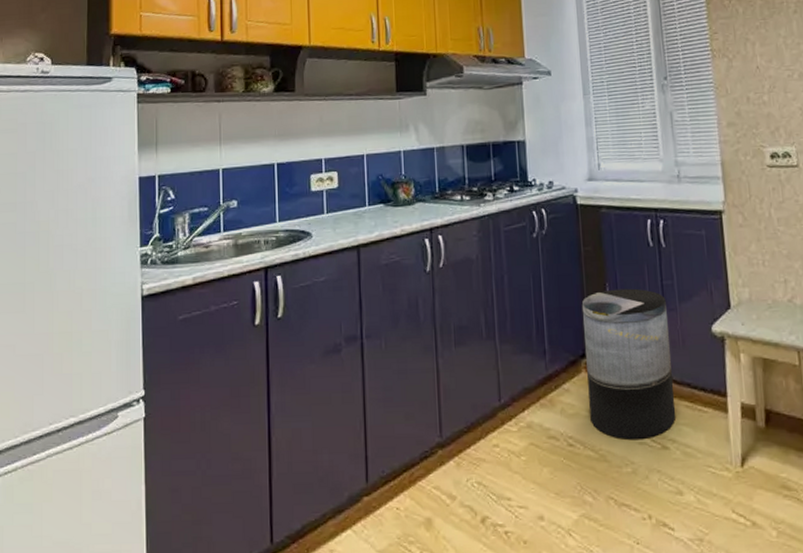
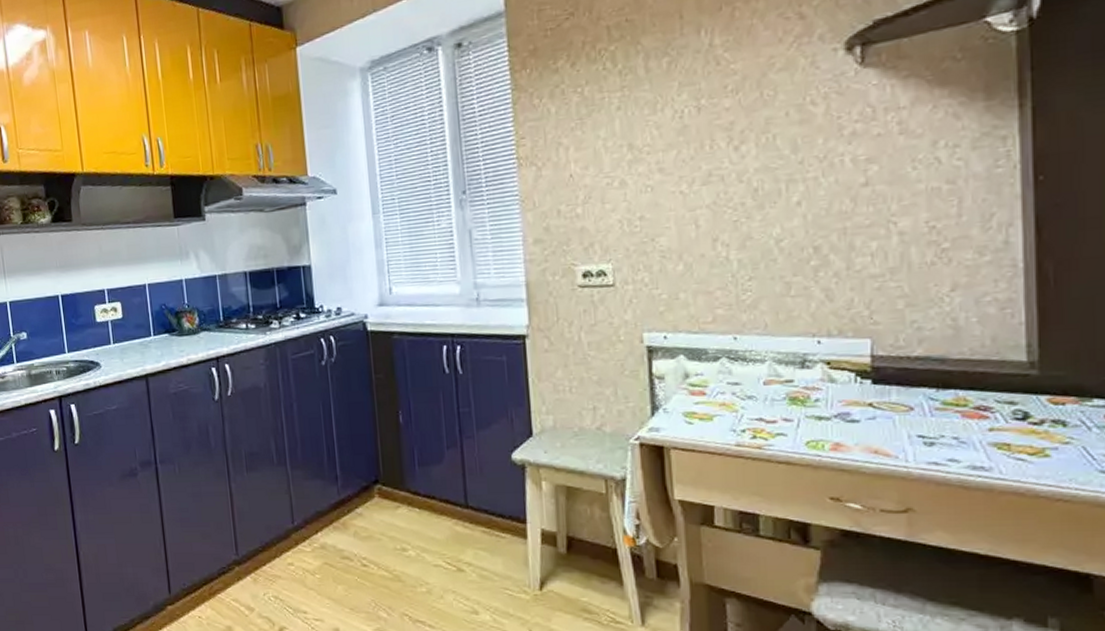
trash can: present [581,288,676,439] -> none [373,416,473,561]

